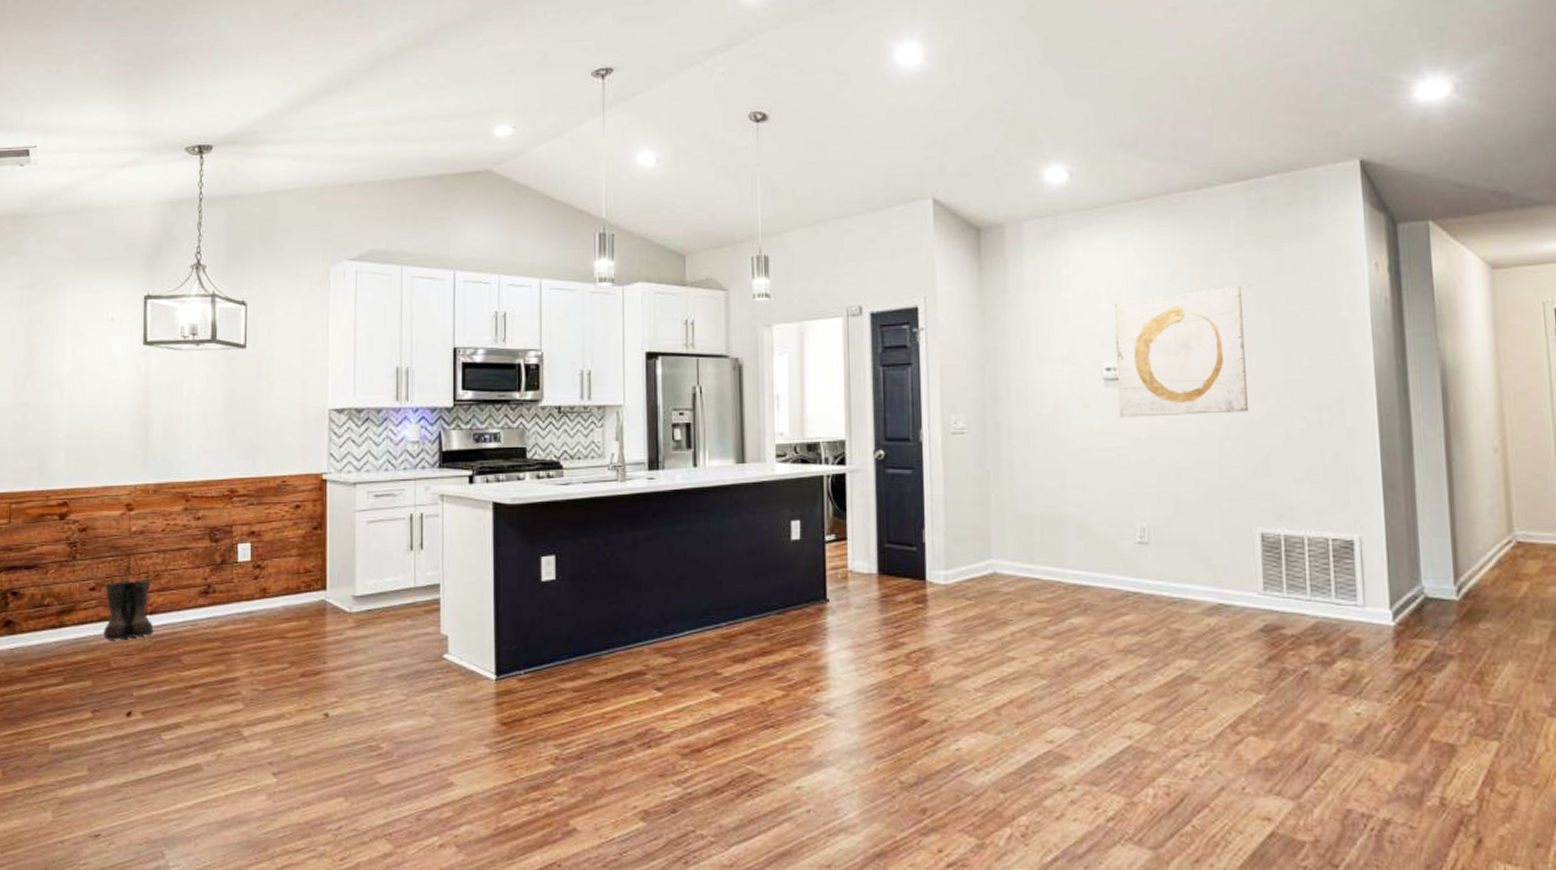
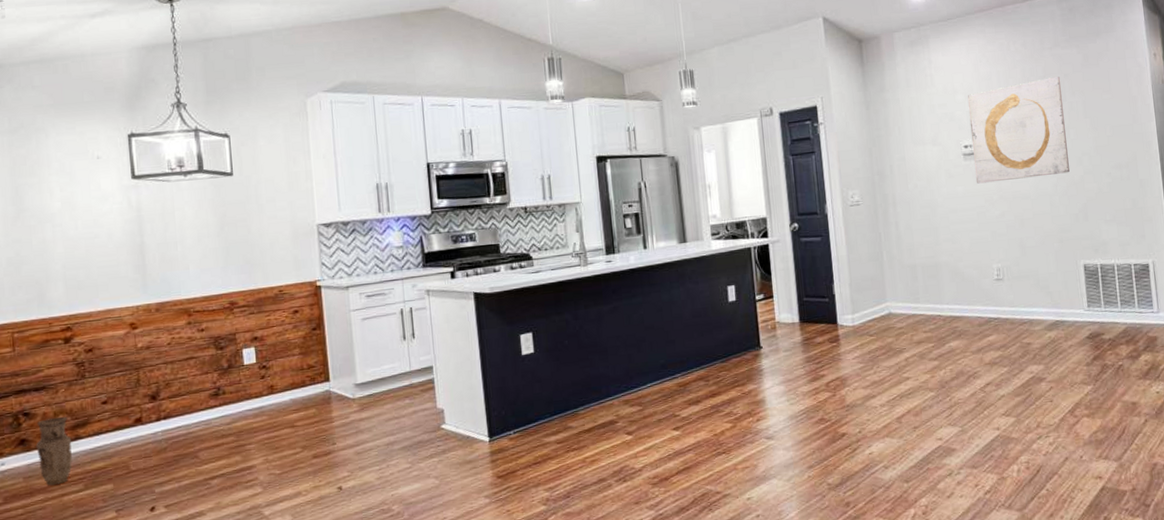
vase: none [20,600,56,674] -> present [35,416,72,485]
boots: present [104,578,154,640] -> none [115,387,169,446]

